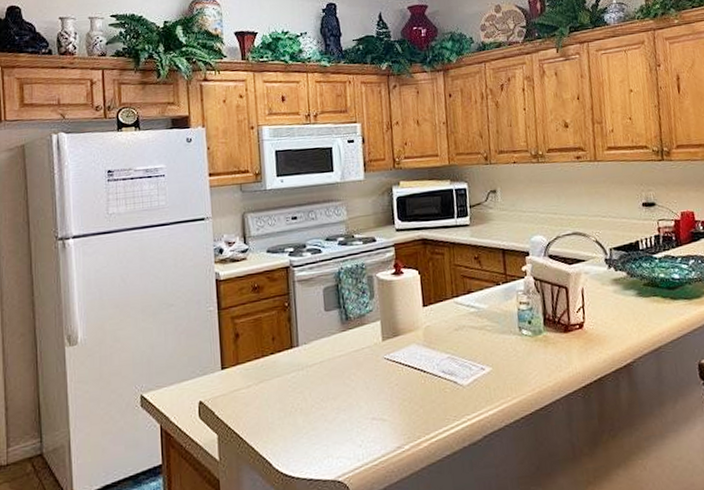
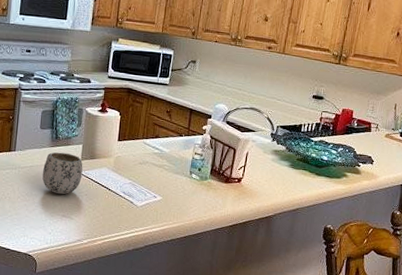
mug: none [337,335,388,392] -> present [42,152,83,195]

